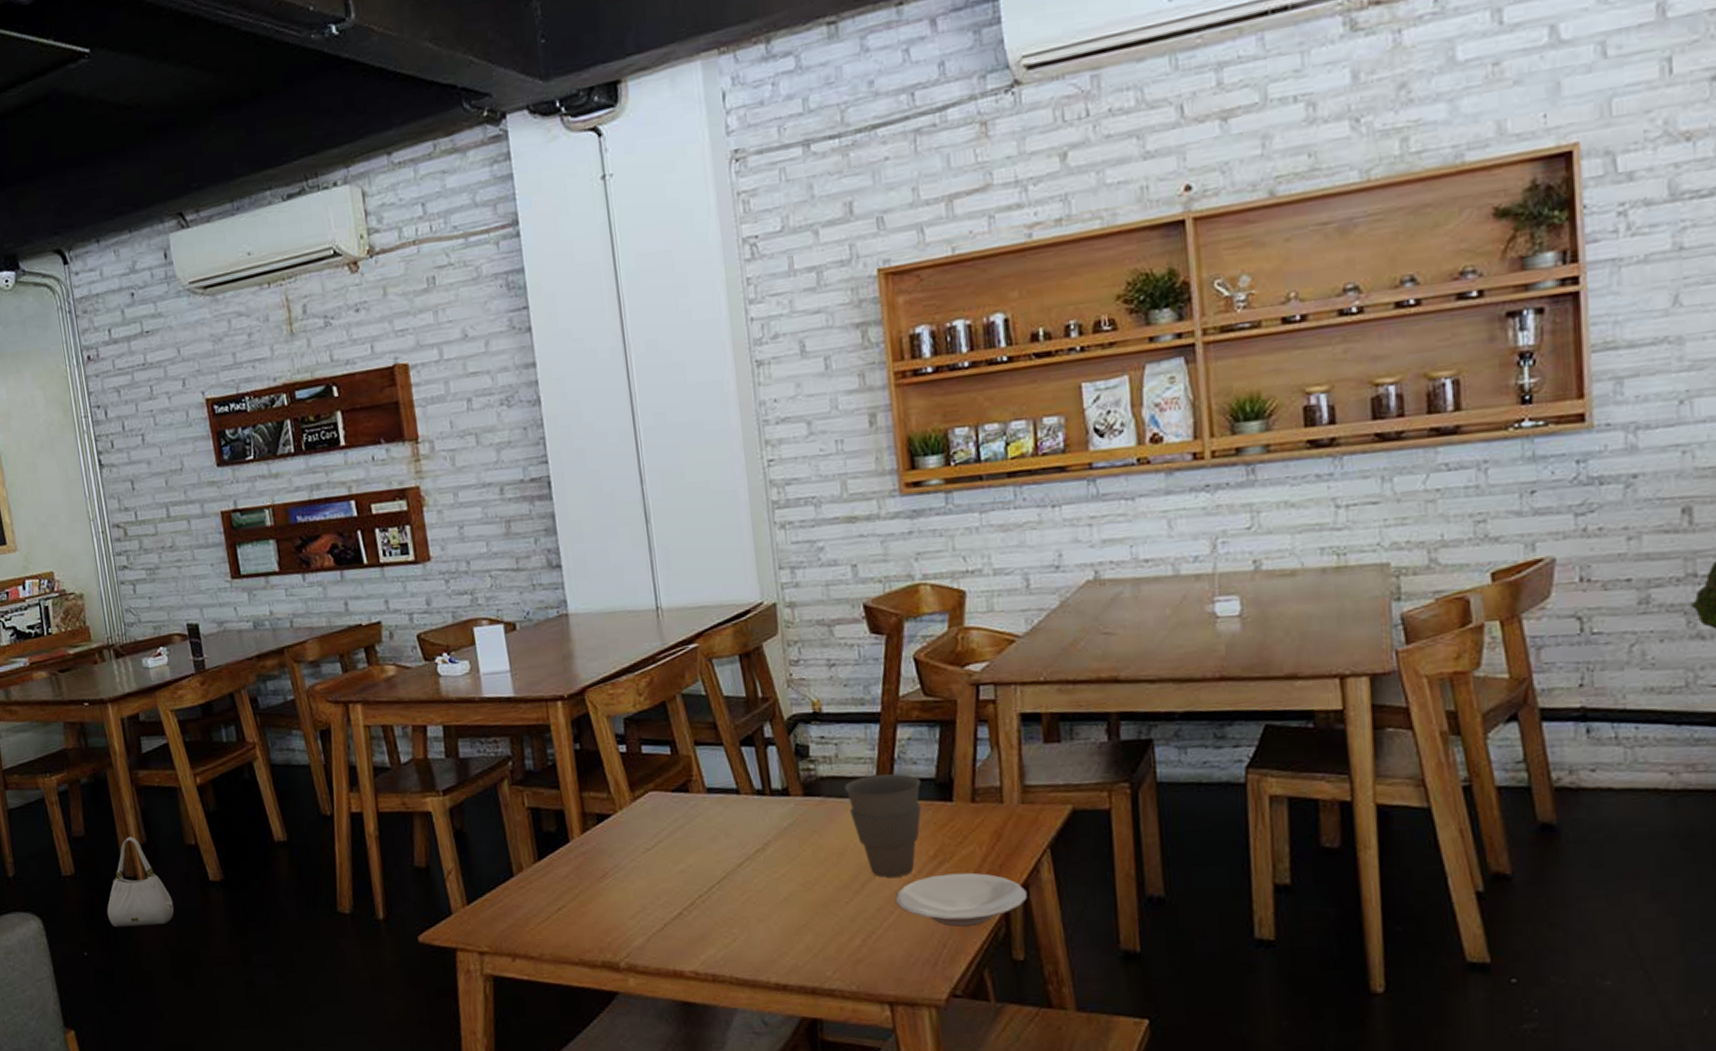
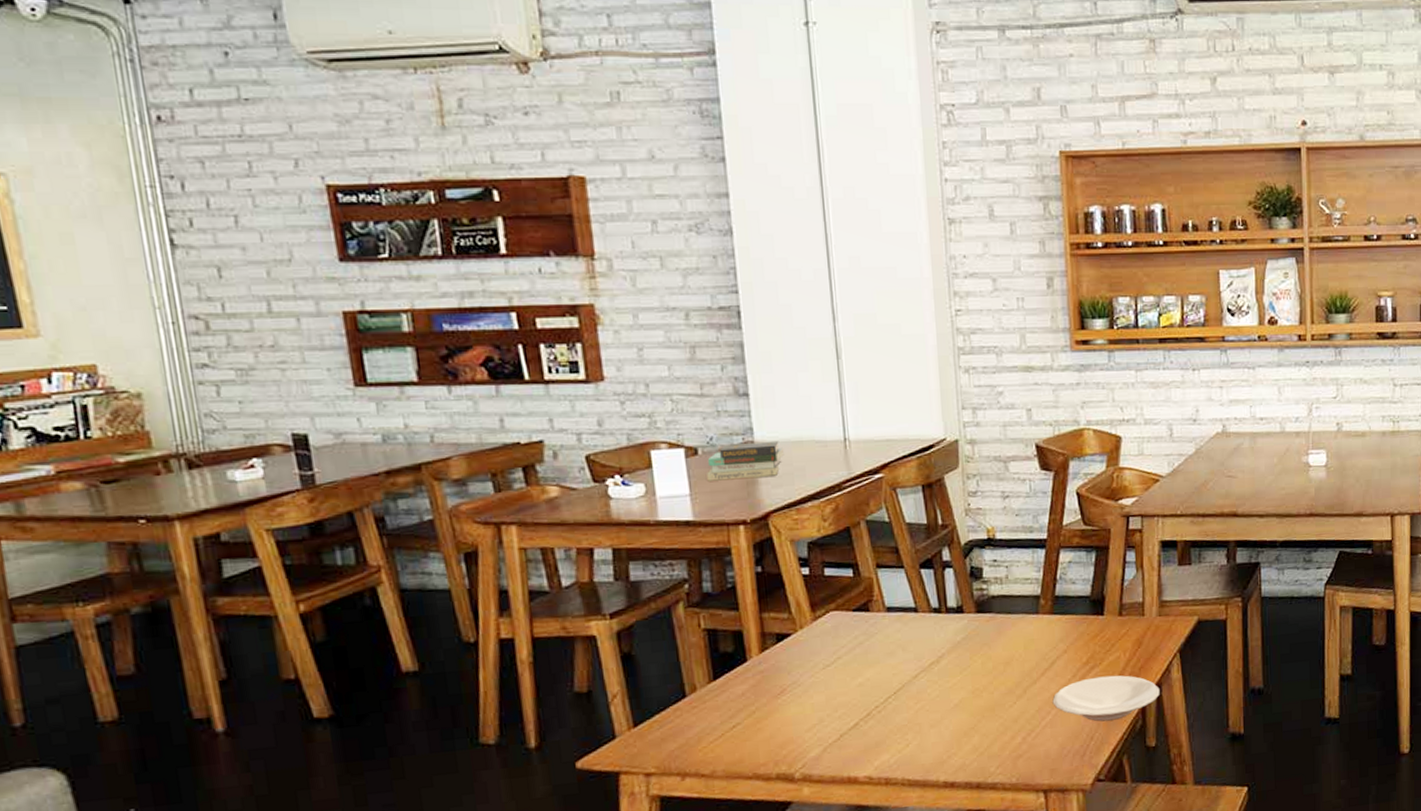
handbag: present [107,836,175,928] -> none [166,673,264,777]
books: none [525,613,598,657] -> present [707,442,785,481]
cup: present [844,774,922,878] -> none [1013,592,1079,683]

